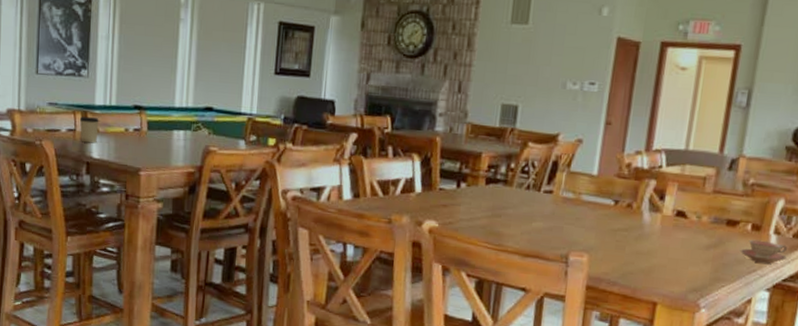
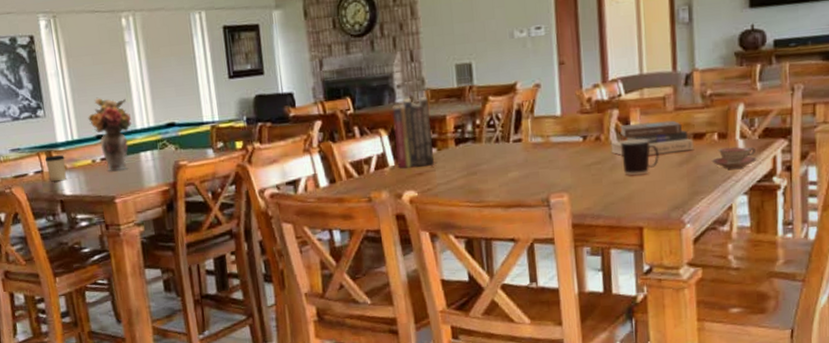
flower arrangement: none [129,68,172,144] -> present [88,97,132,171]
books: none [424,127,467,200] -> present [391,95,434,169]
books: none [640,197,727,236] -> present [610,120,695,155]
mug: none [649,213,689,251] -> present [621,139,659,176]

